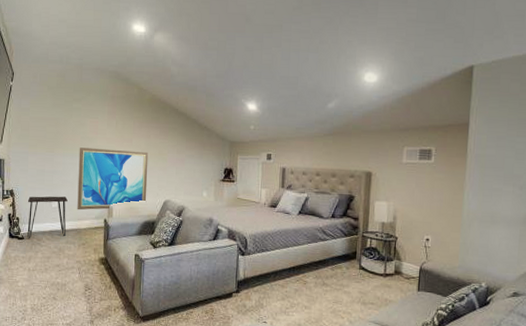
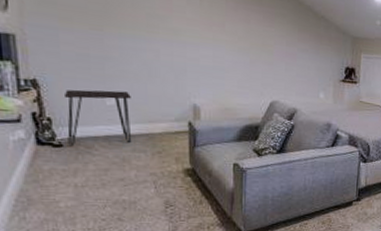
wall art: present [77,147,149,210] -> none [144,27,248,110]

